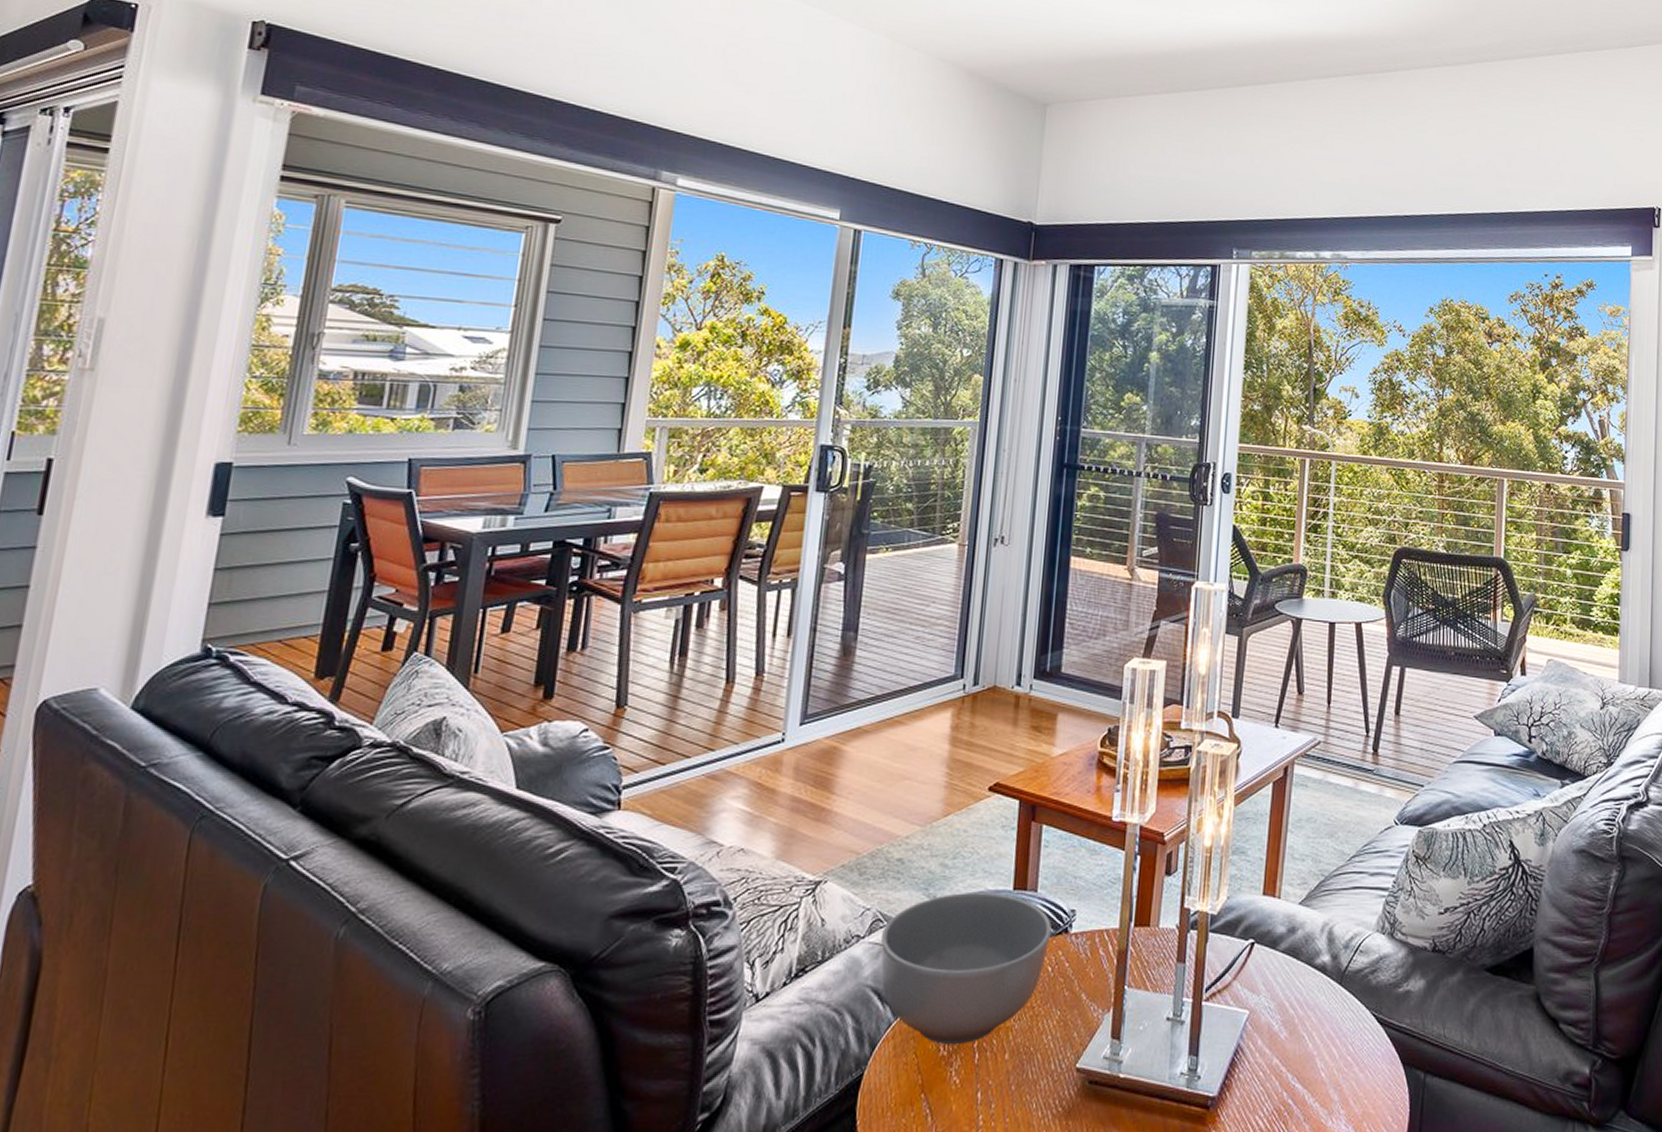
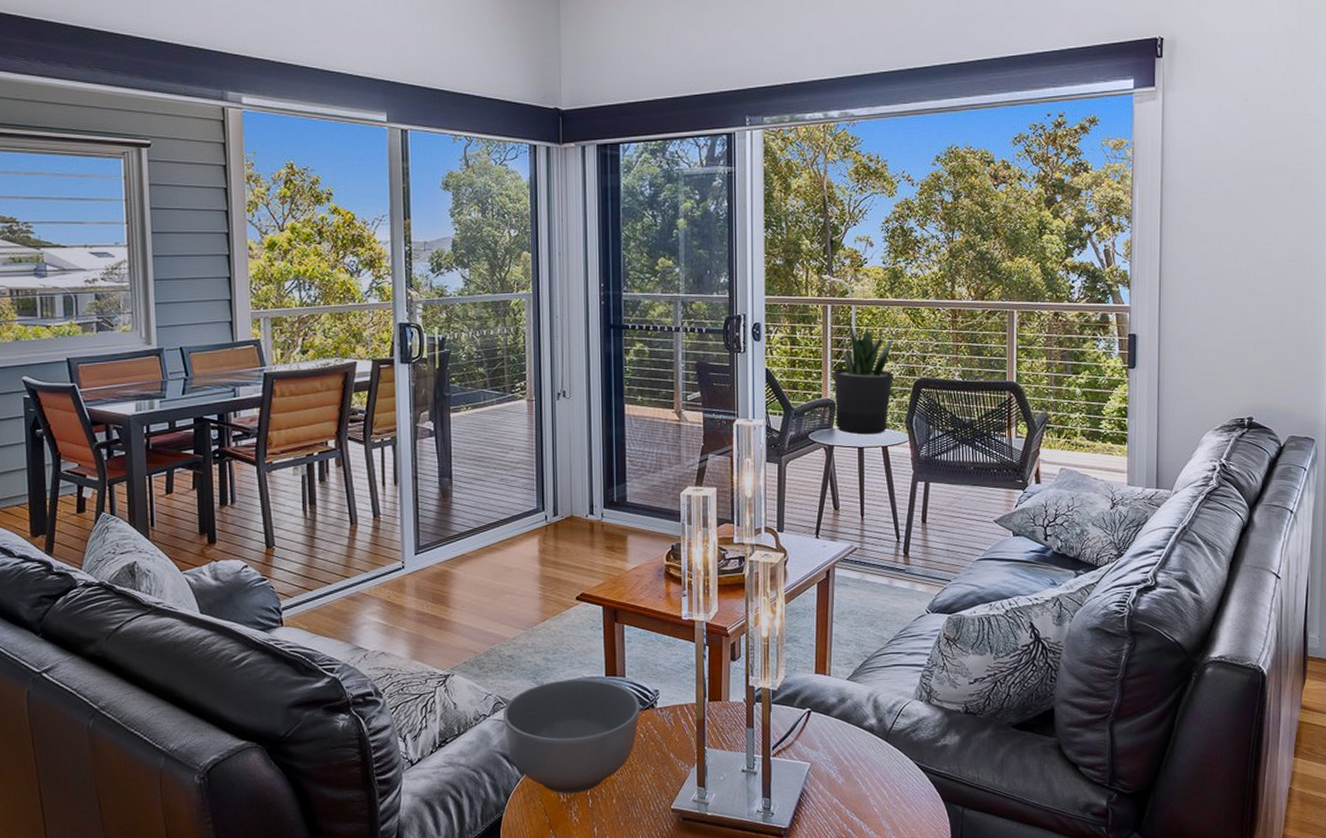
planter: none [1306,476,1376,608] -> present [834,319,895,435]

